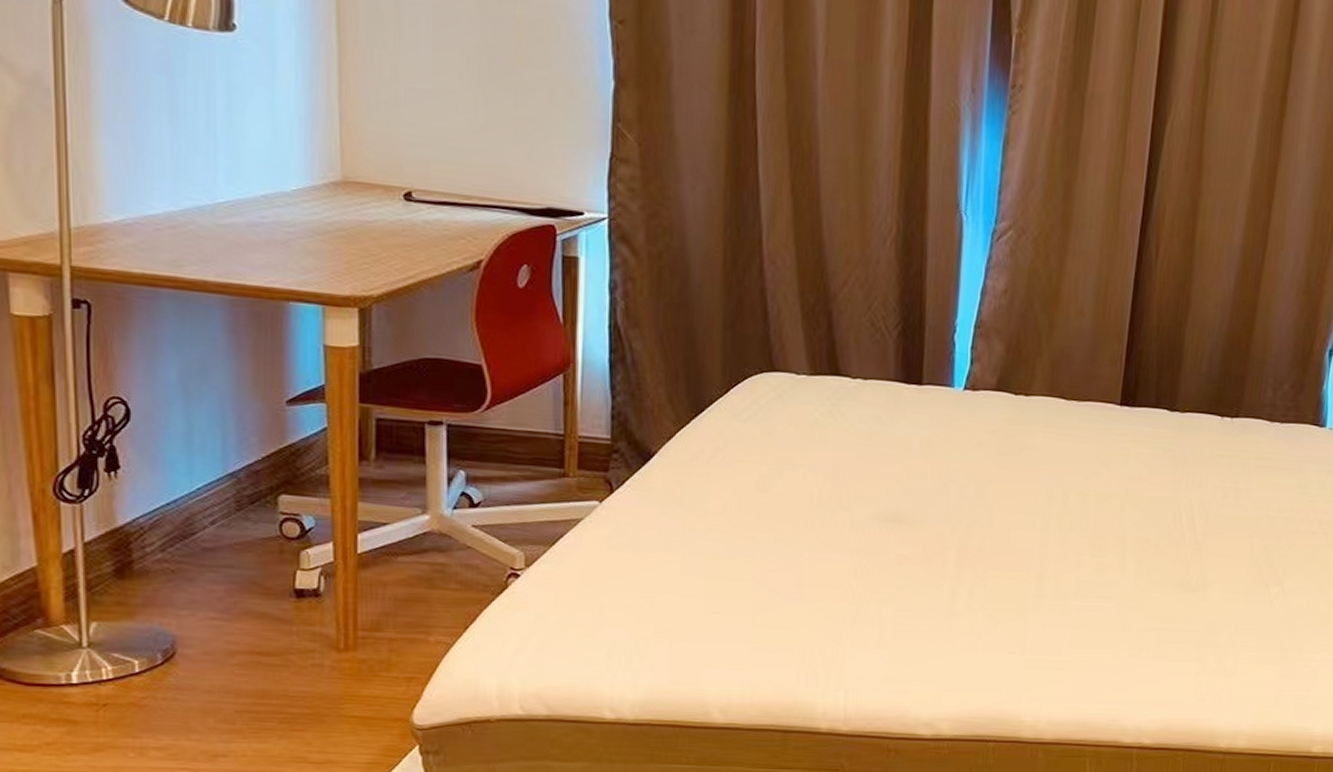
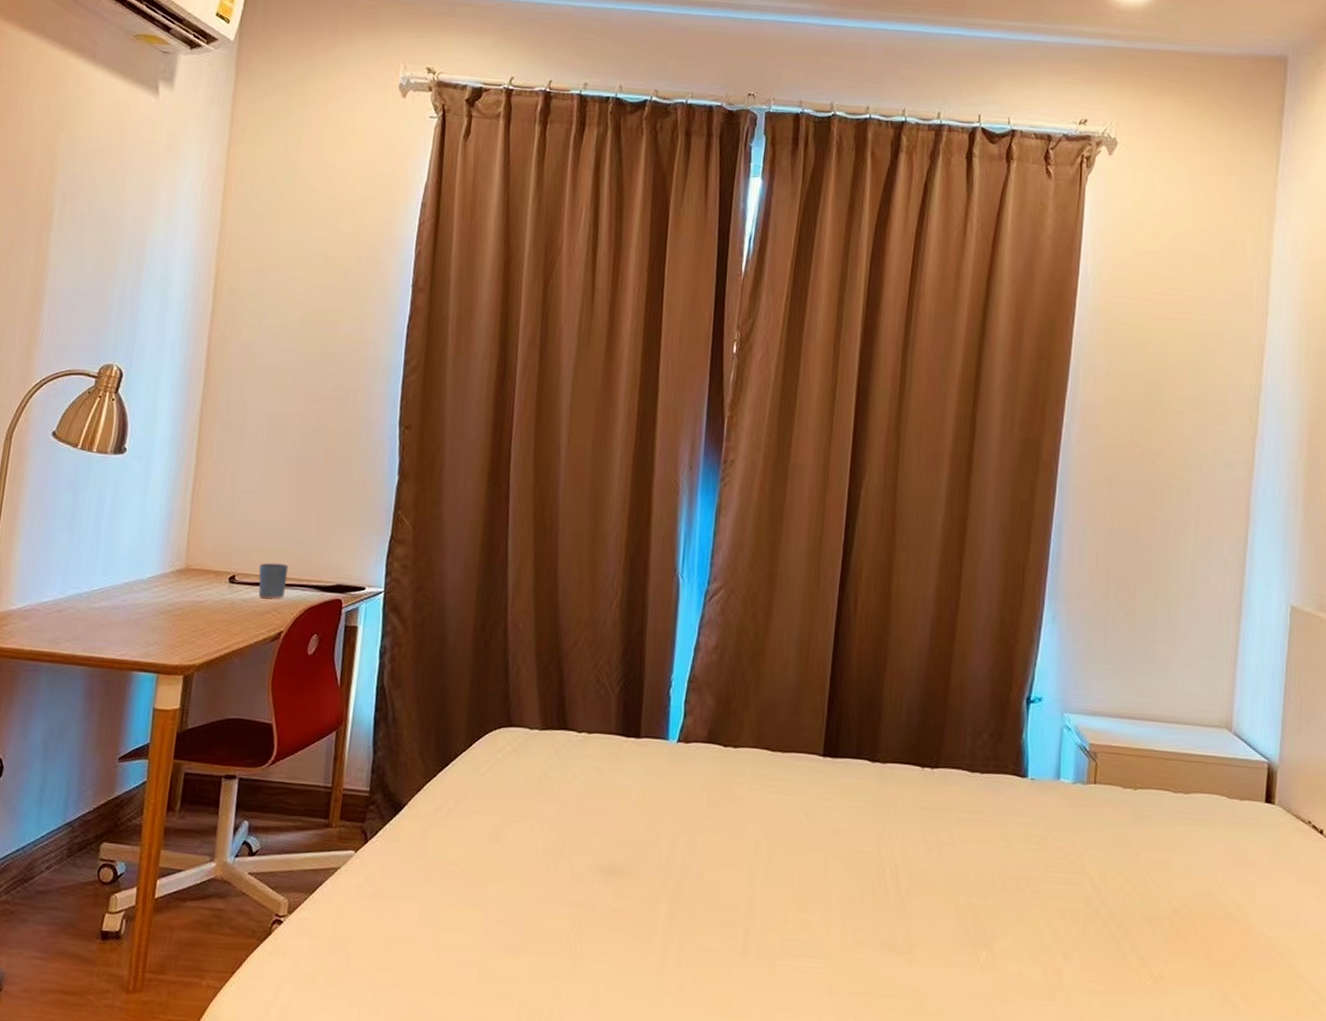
mug: none [442,178,482,223] -> present [258,562,289,600]

